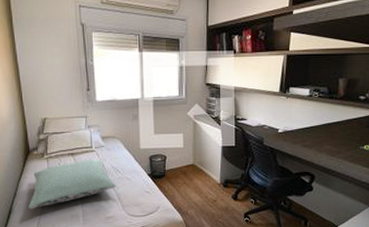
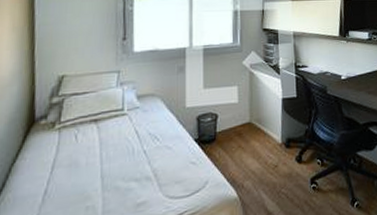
pillow: present [28,159,116,209] -> none [21,124,152,206]

